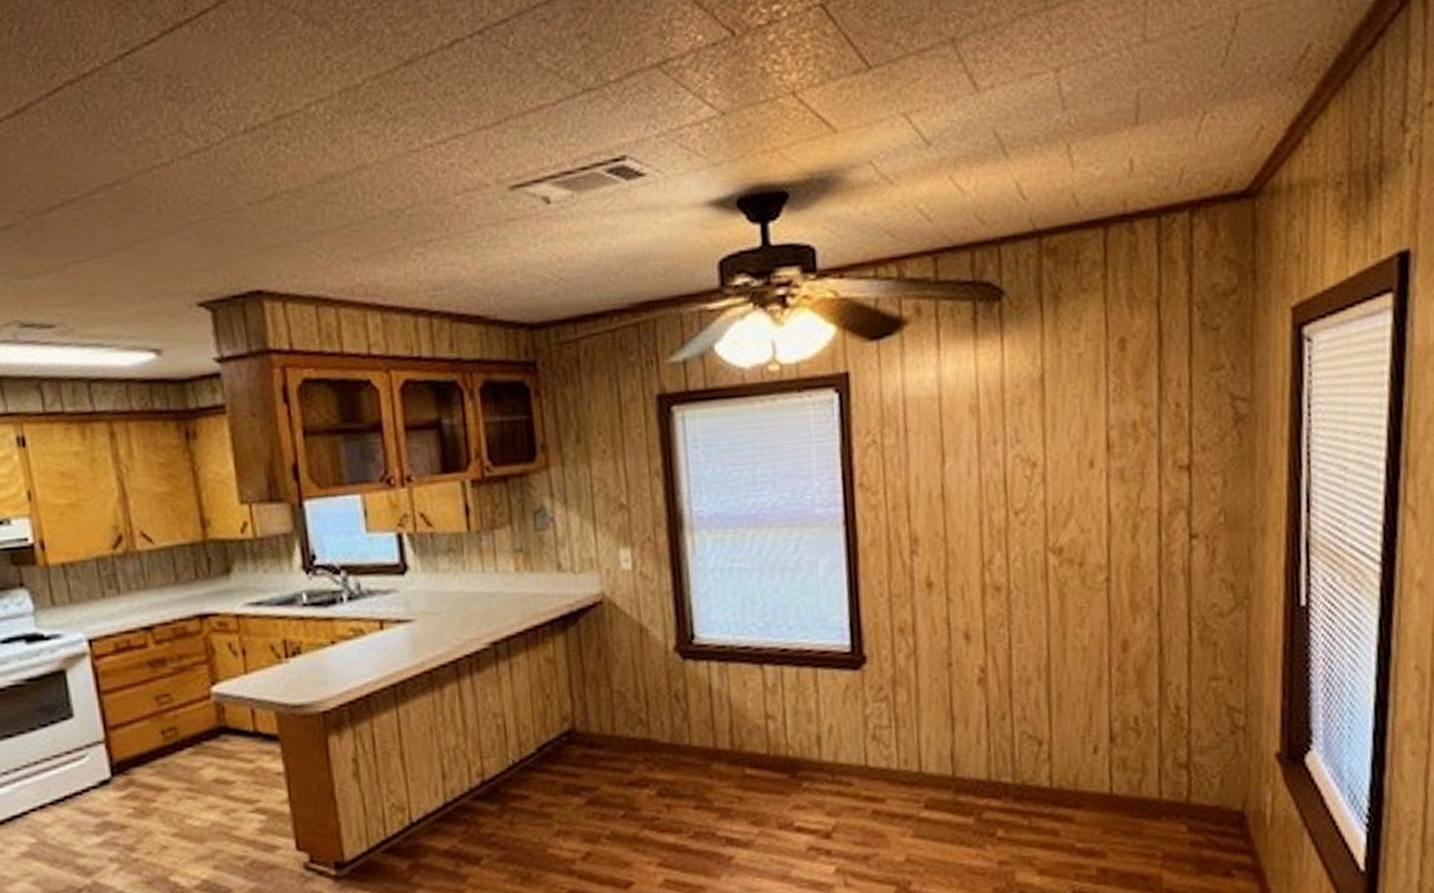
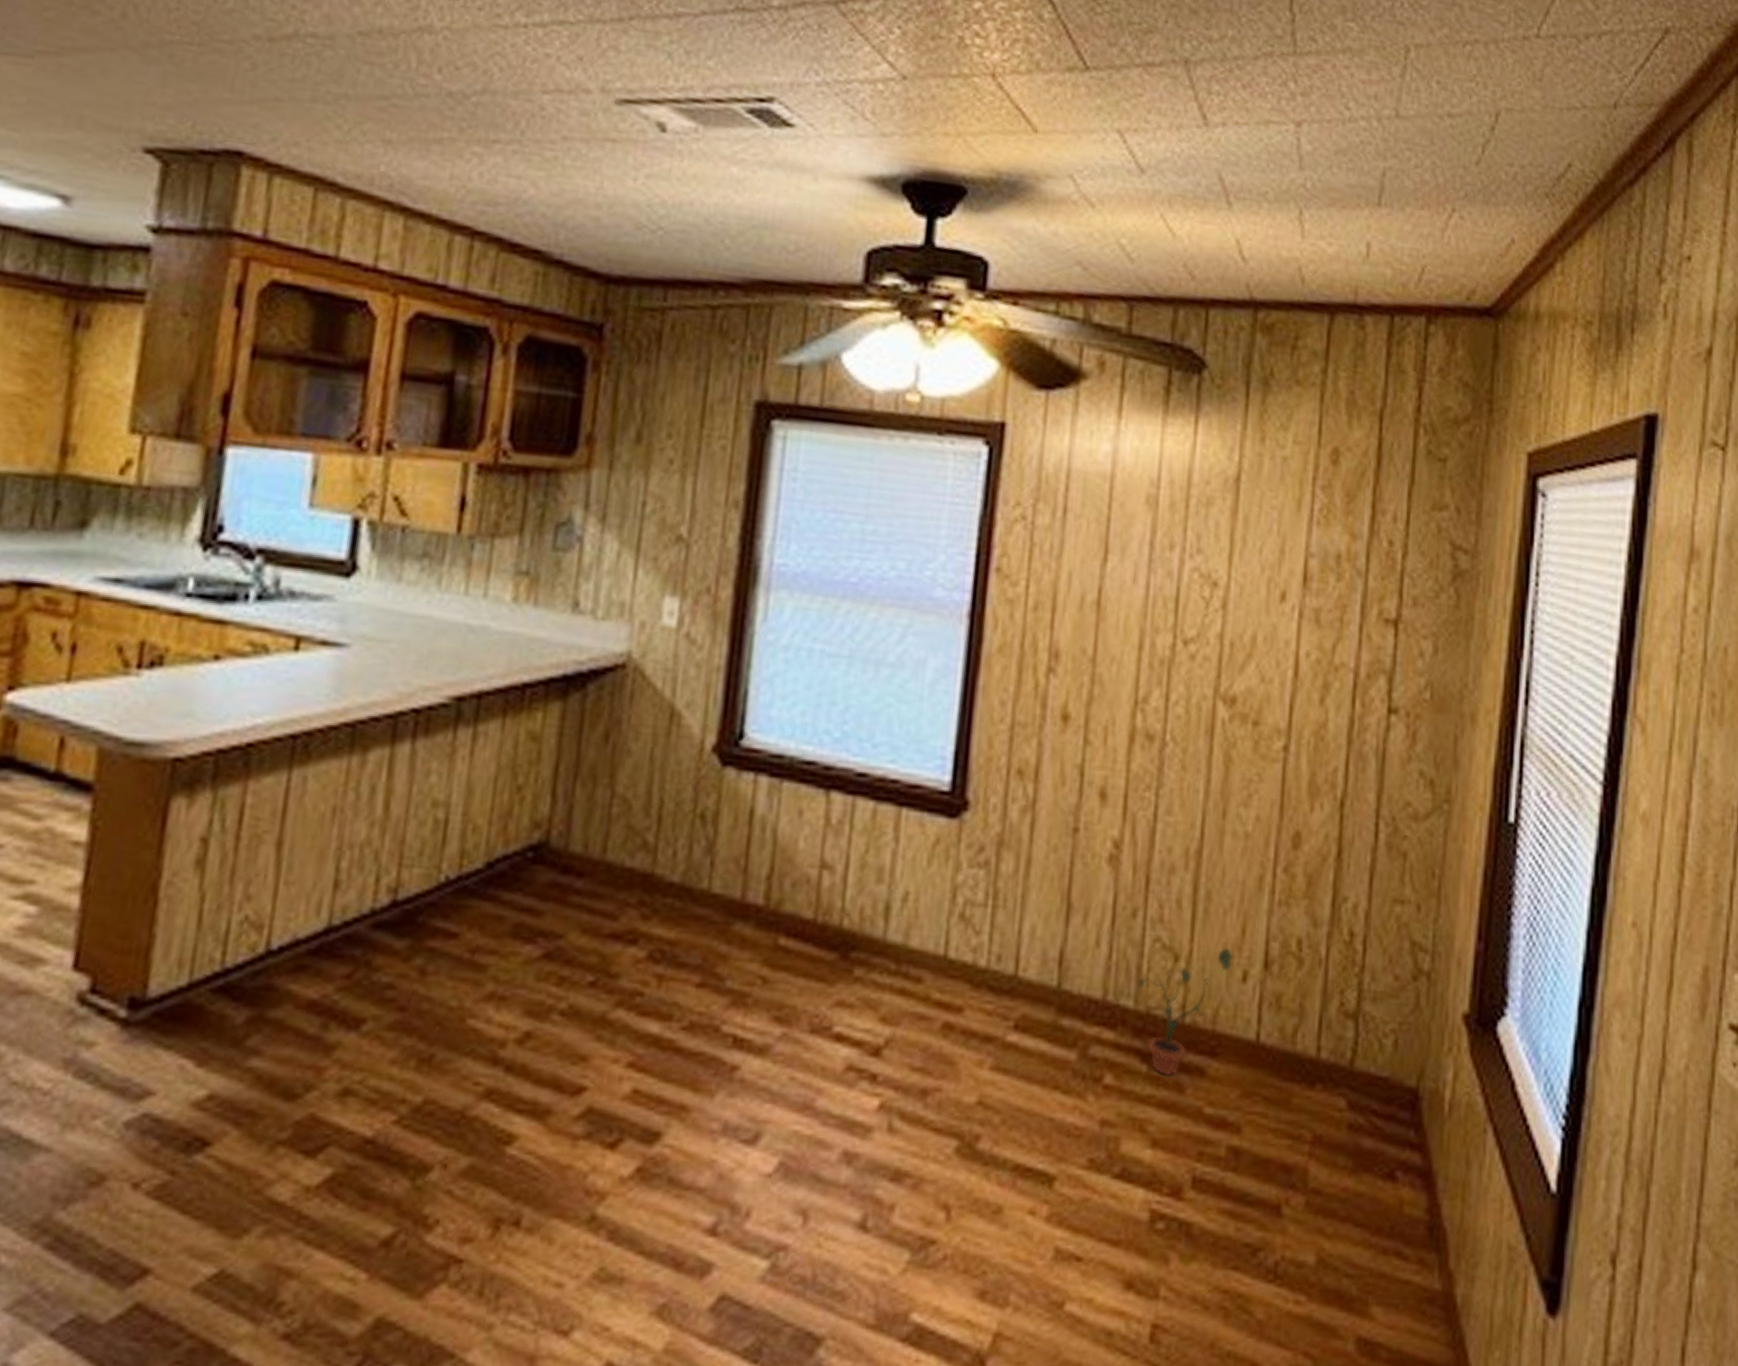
potted plant: none [1012,731,1084,827] -> present [1137,947,1233,1077]

